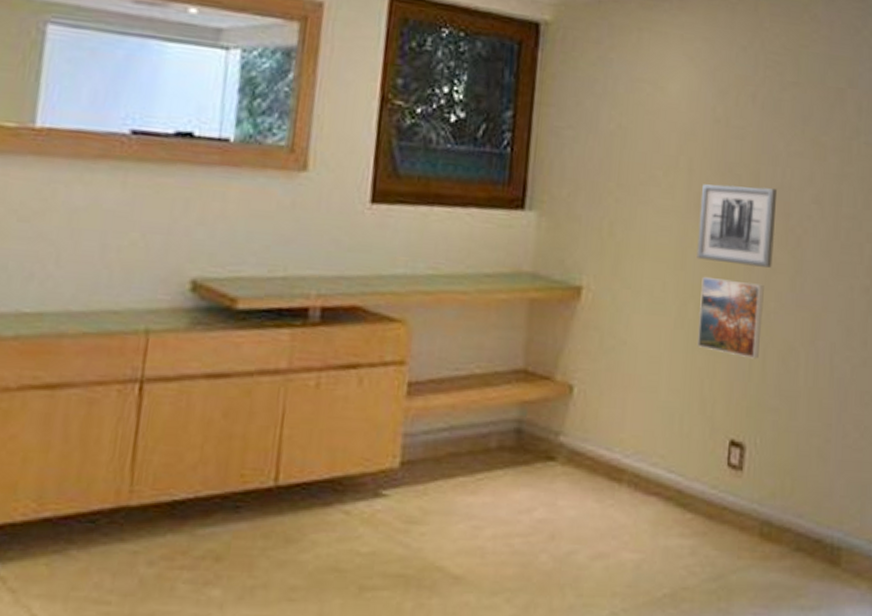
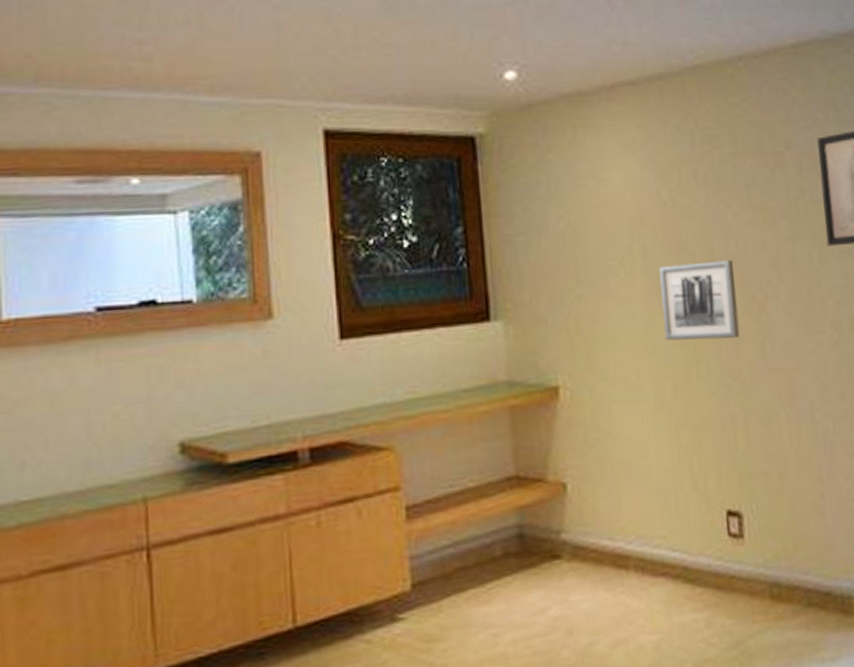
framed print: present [697,276,764,359] -> none [674,354,741,429]

